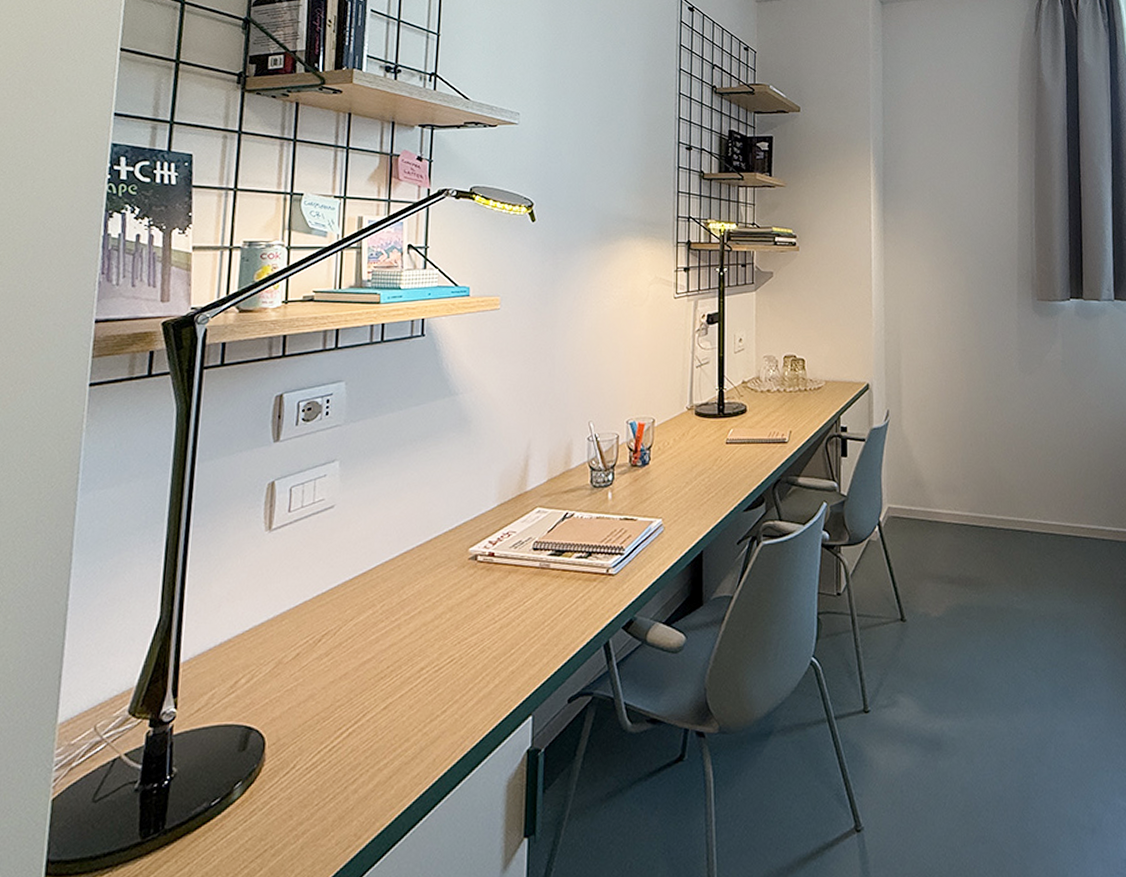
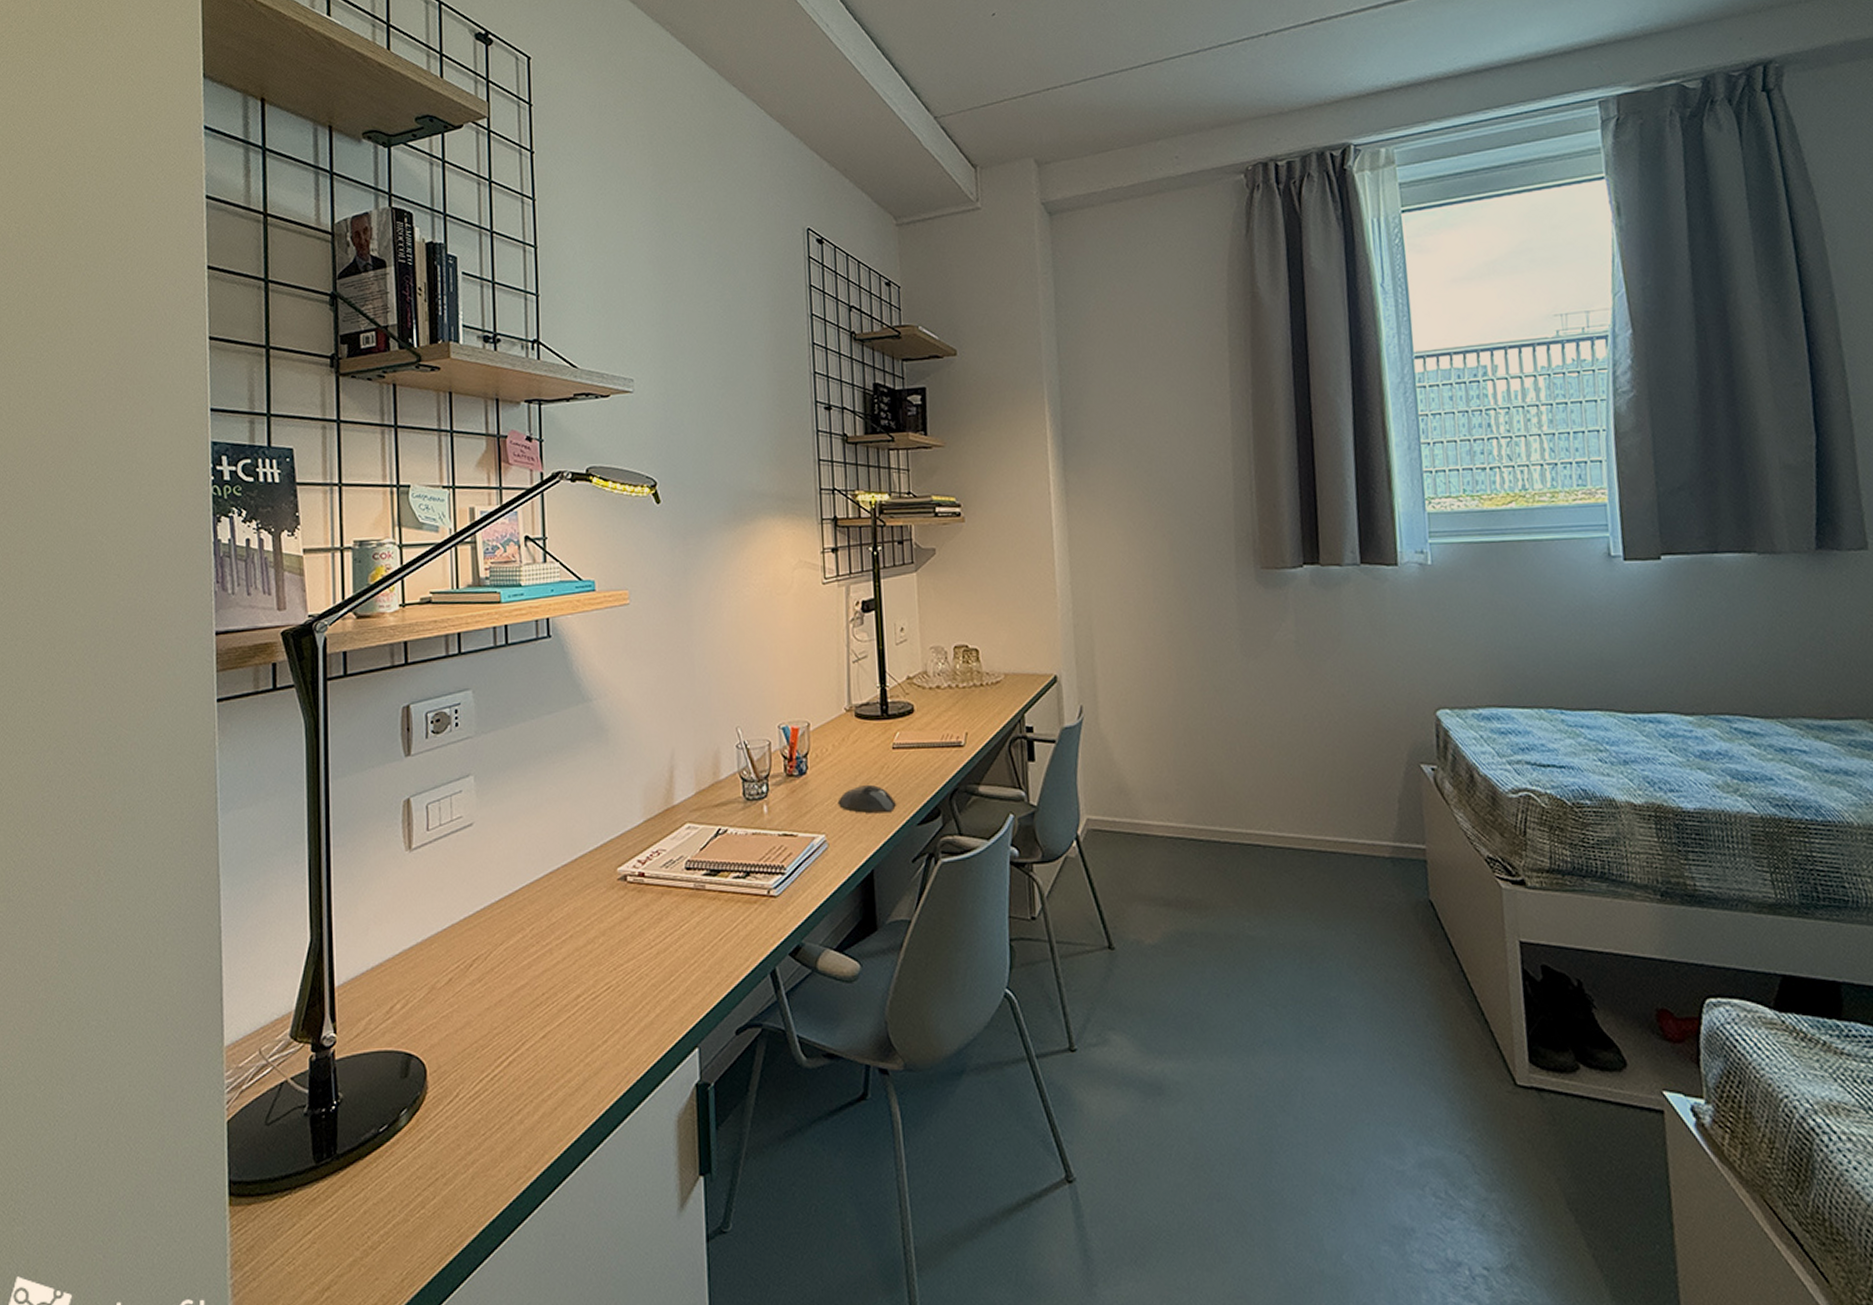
mouse: none [675,474,727,501] -> present [837,784,897,814]

